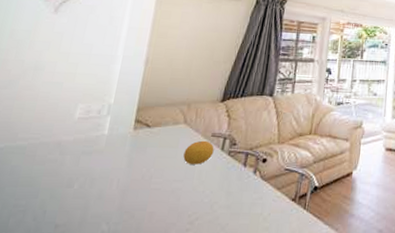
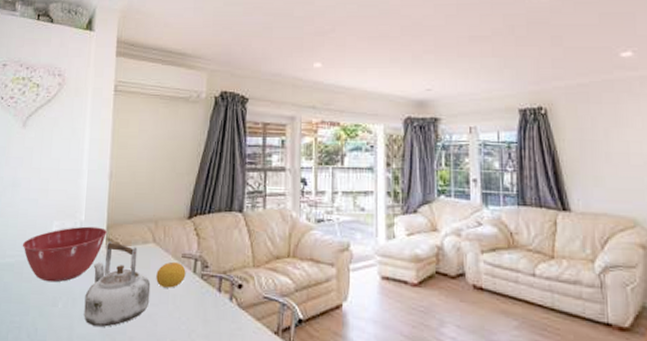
mixing bowl: none [38,109,138,164] -> present [22,226,108,283]
kettle: none [102,123,178,204] -> present [84,241,151,327]

